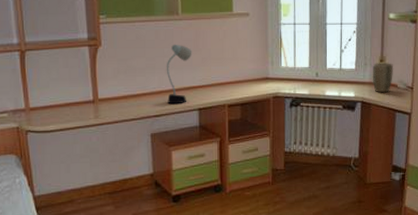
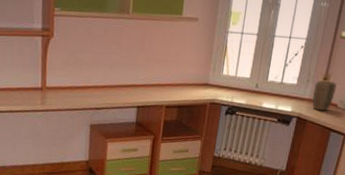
desk lamp: present [166,44,192,105] -> none [109,42,138,100]

